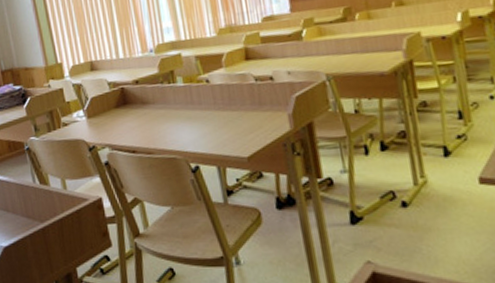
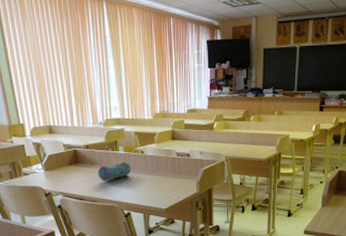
pencil case: none [151,96,195,126] -> present [97,161,131,182]

